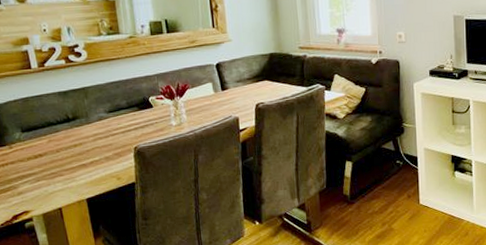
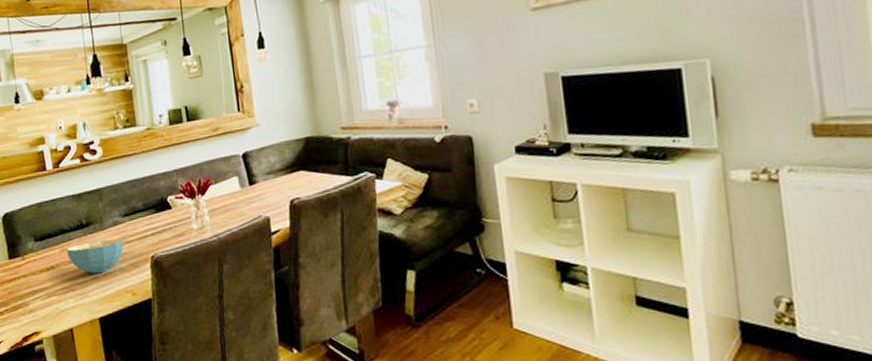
cereal bowl: none [54,132,109,162] -> present [67,239,124,274]

